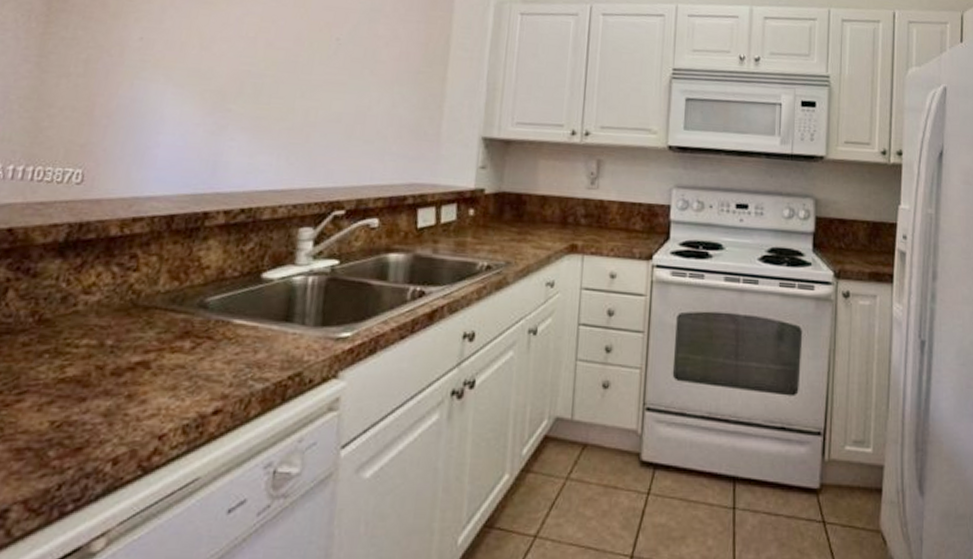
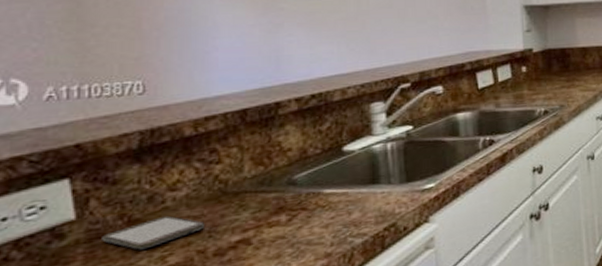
smartphone: none [10,320,110,354] -> present [102,215,206,250]

